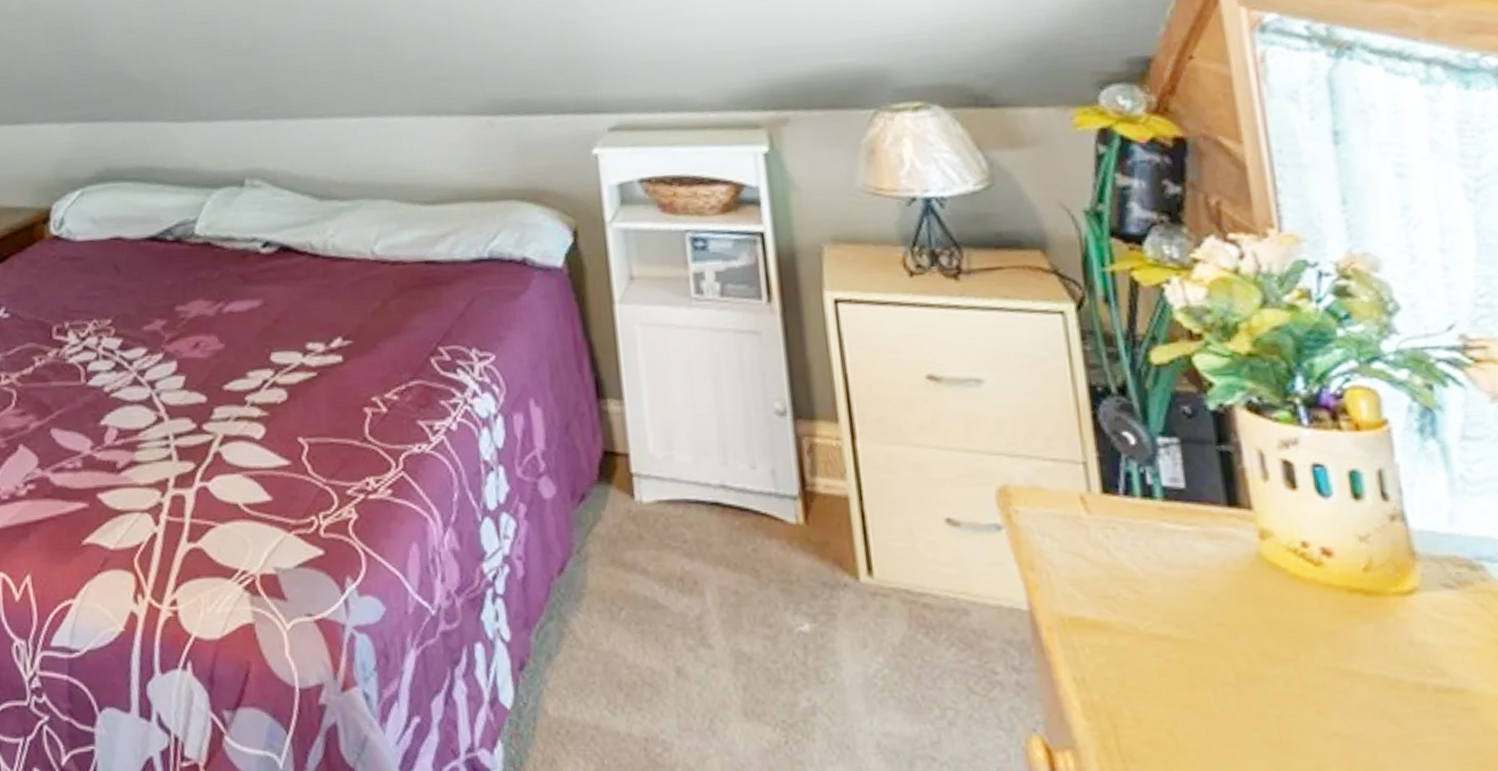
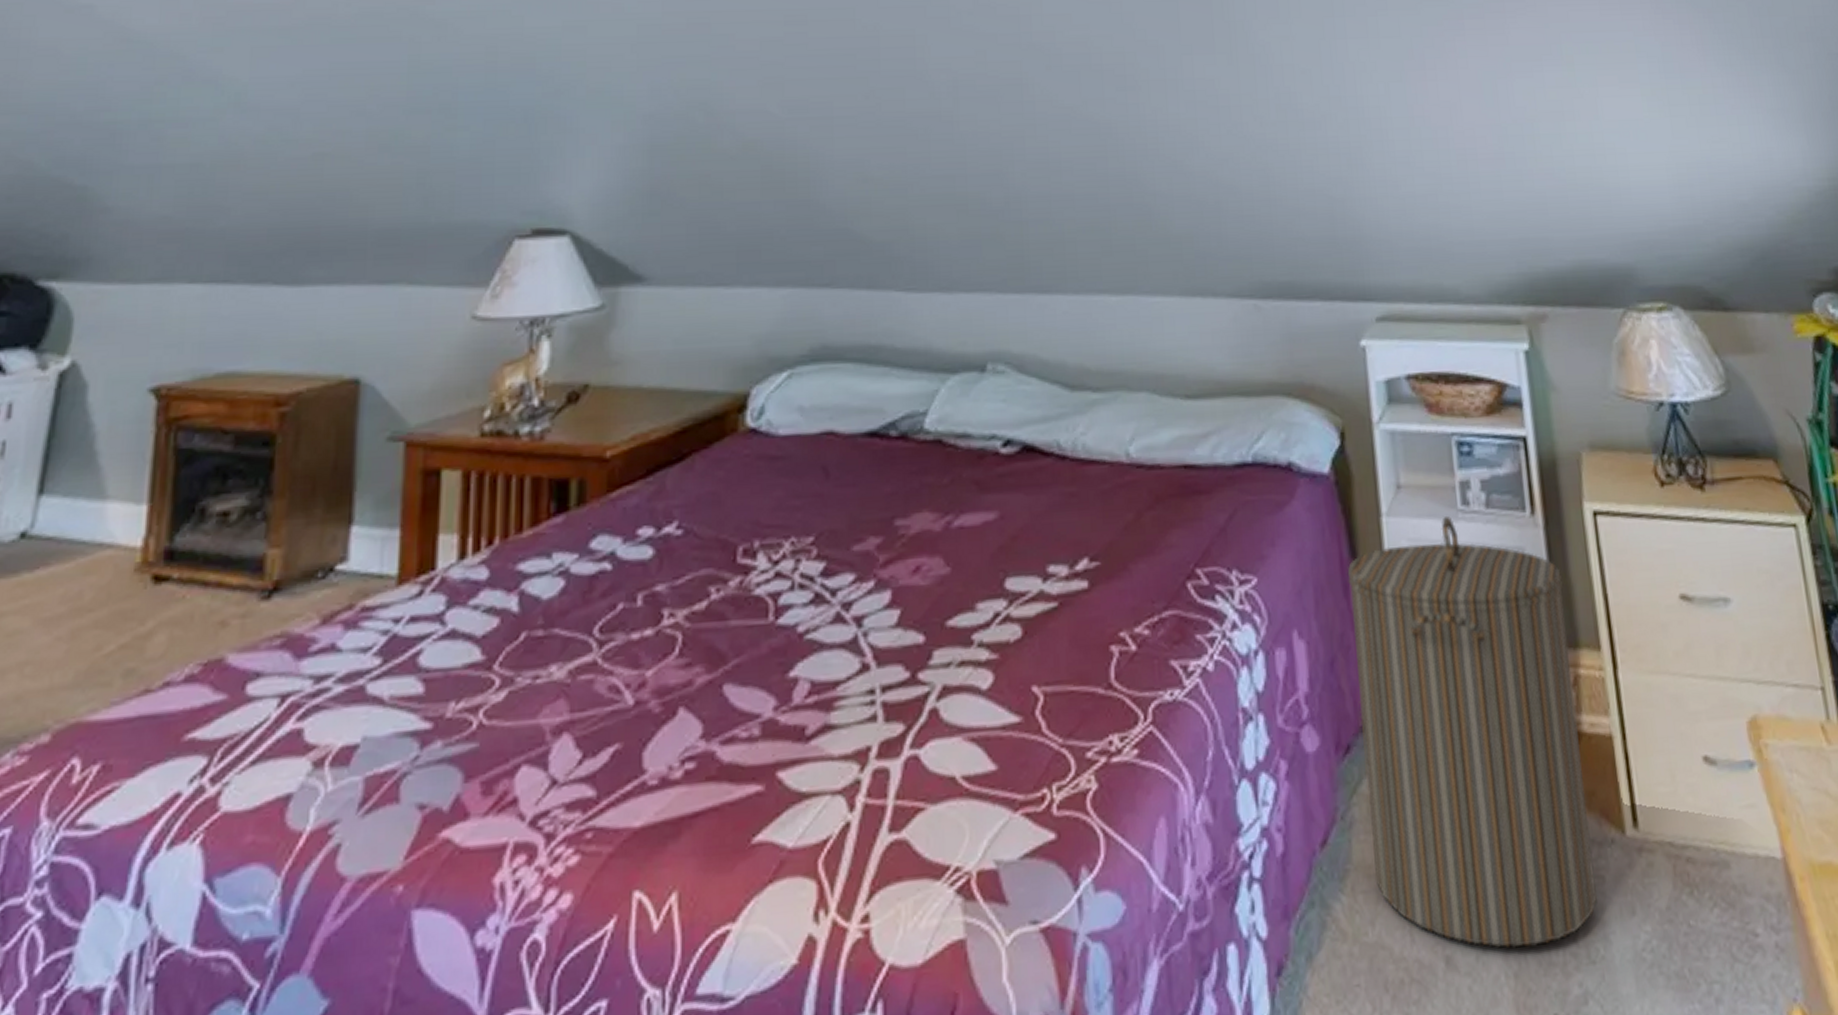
laundry hamper: none [581,303,829,666] -> present [1347,515,1598,948]

